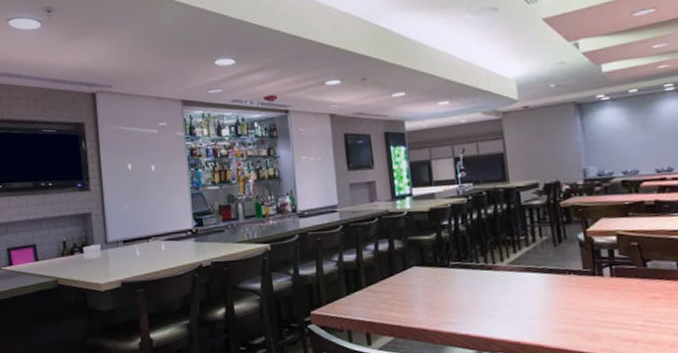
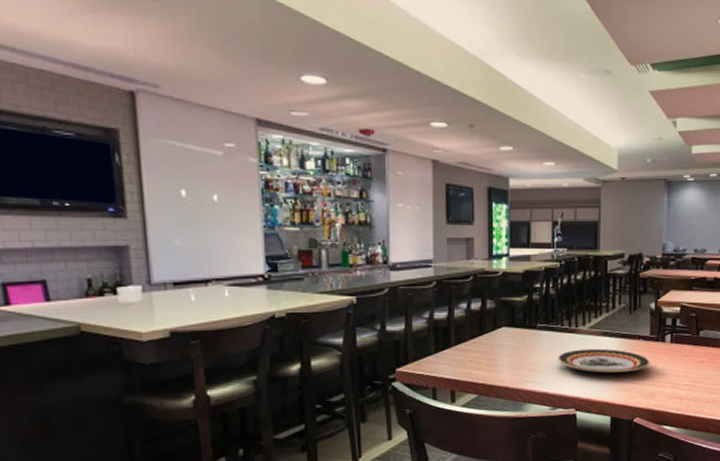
plate: none [475,285,588,313] -> present [557,348,650,373]

